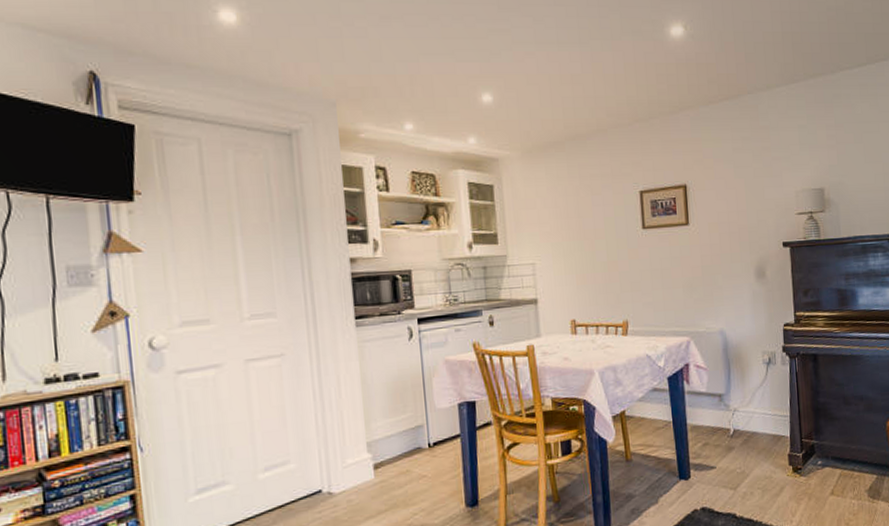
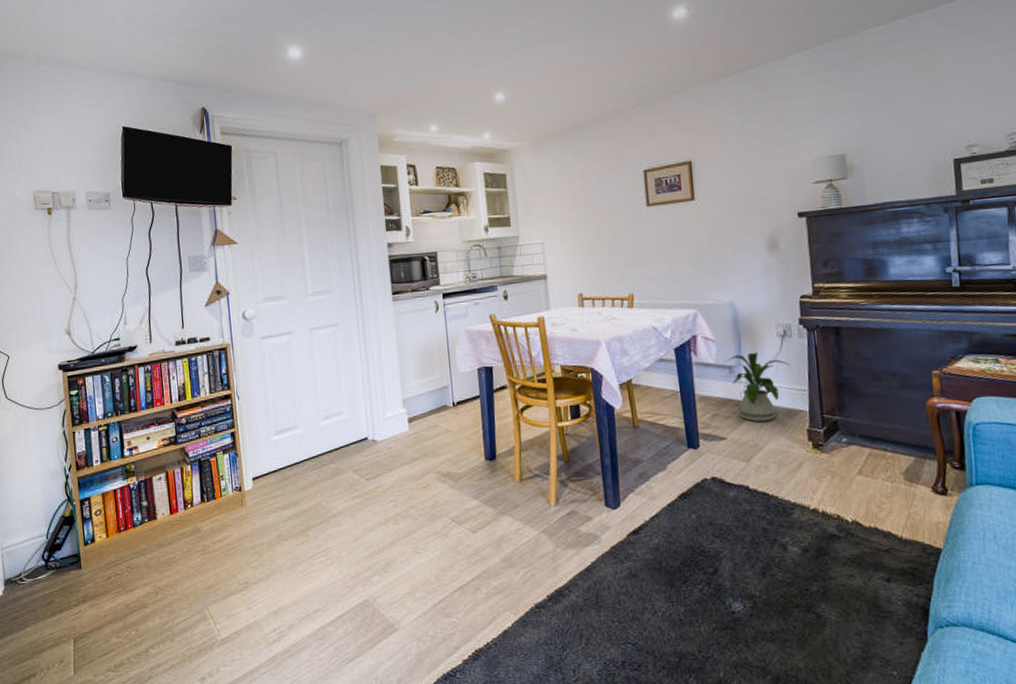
house plant: none [714,379,775,450] -> present [724,352,791,422]

